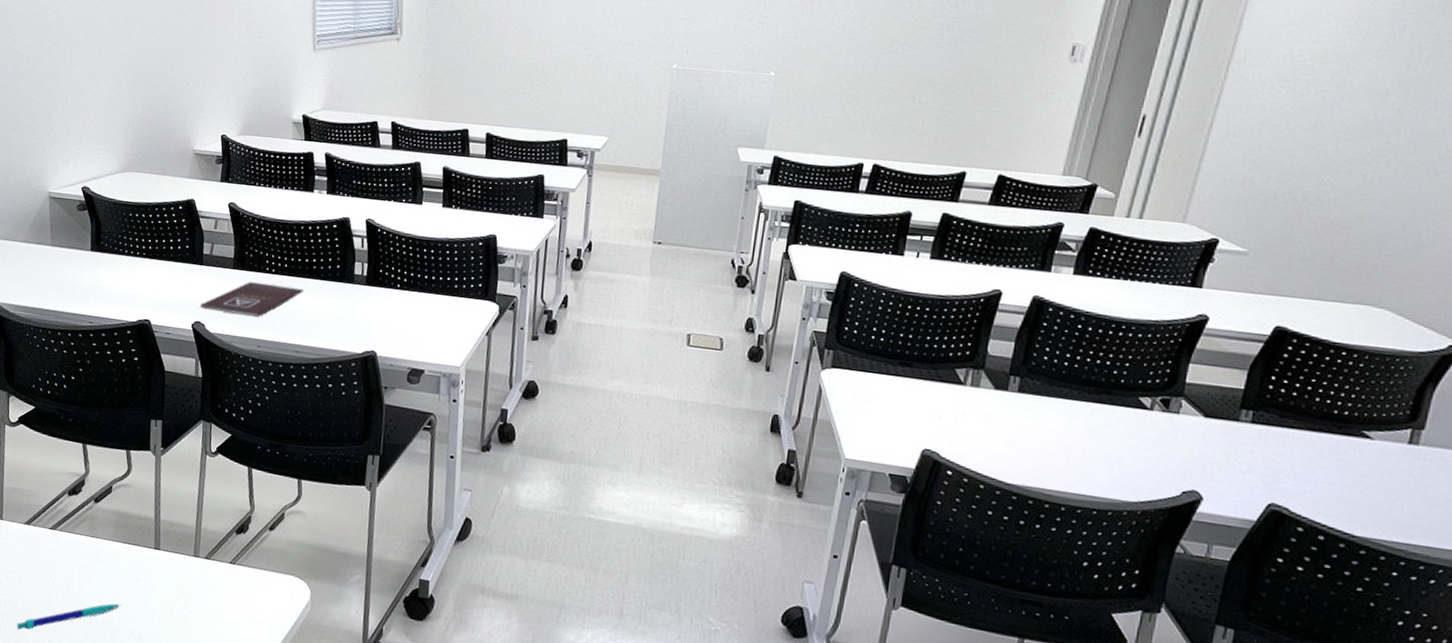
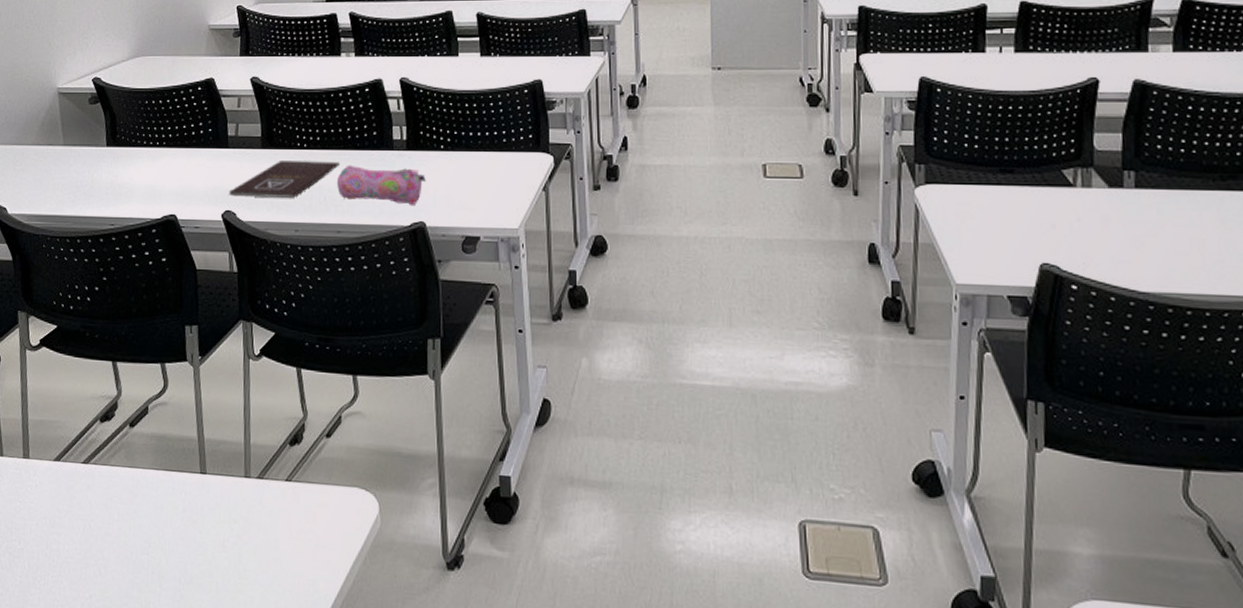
pen: present [16,603,121,631] -> none [52,542,168,586]
pencil case: none [298,292,381,335] -> present [336,164,426,205]

